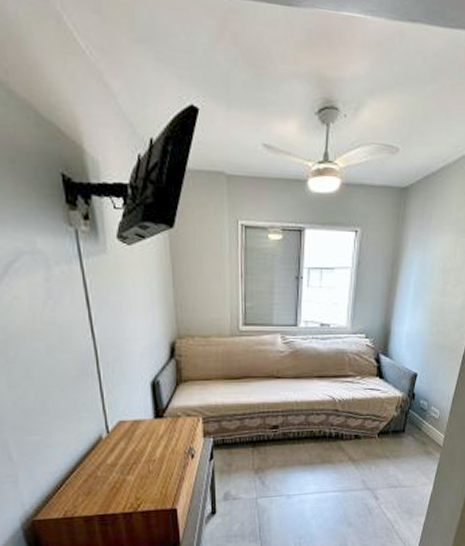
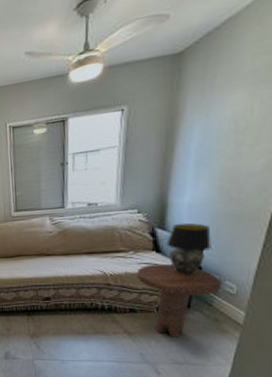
side table: none [362,389,430,462] -> present [136,263,223,338]
table lamp: none [388,350,423,402] -> present [166,222,211,276]

